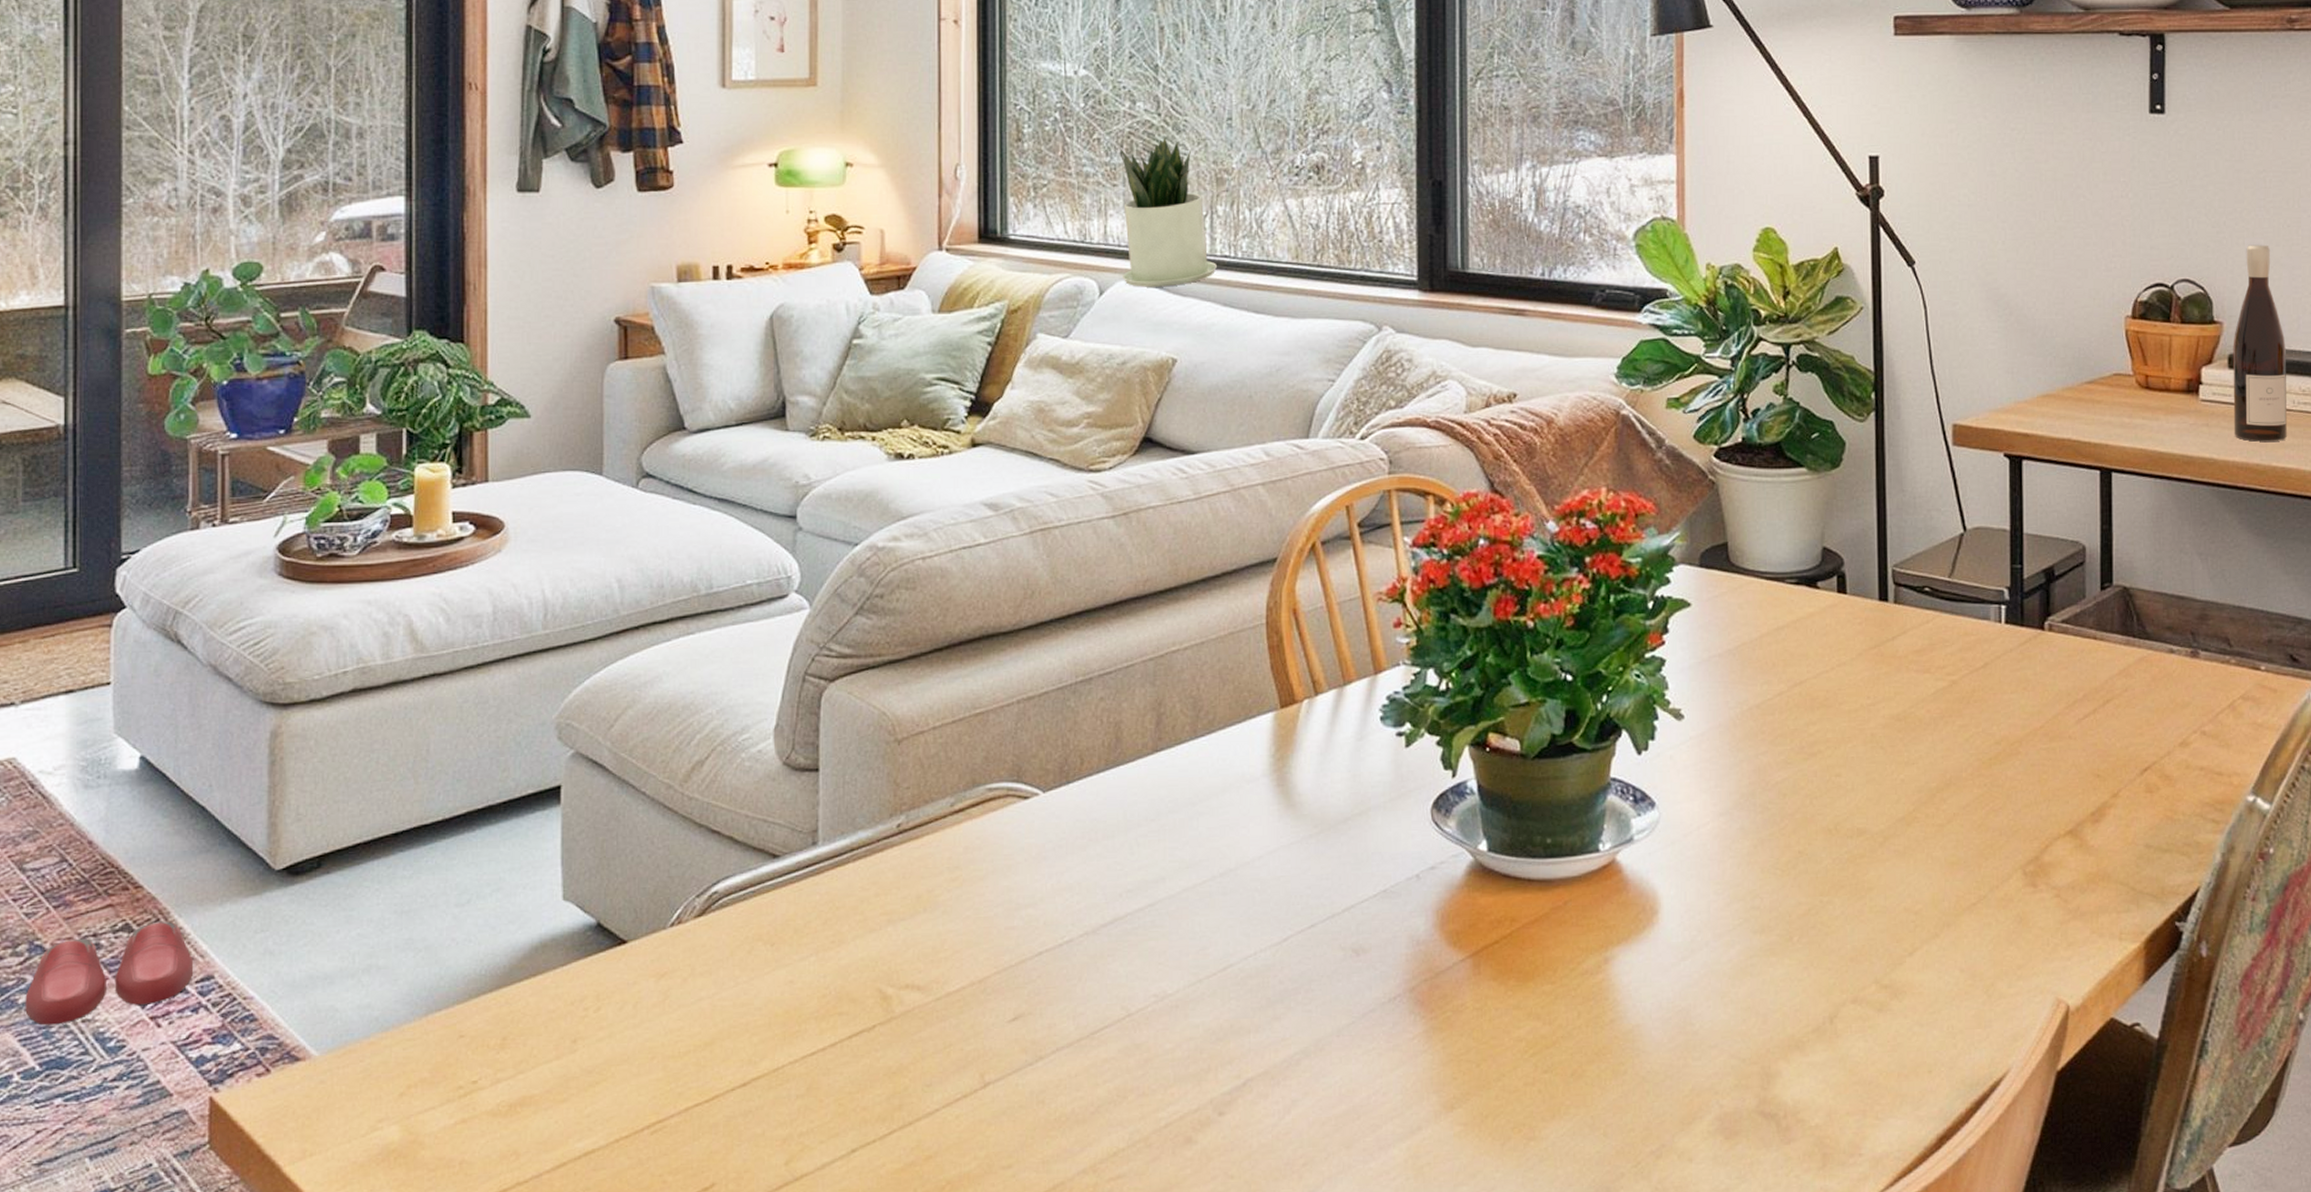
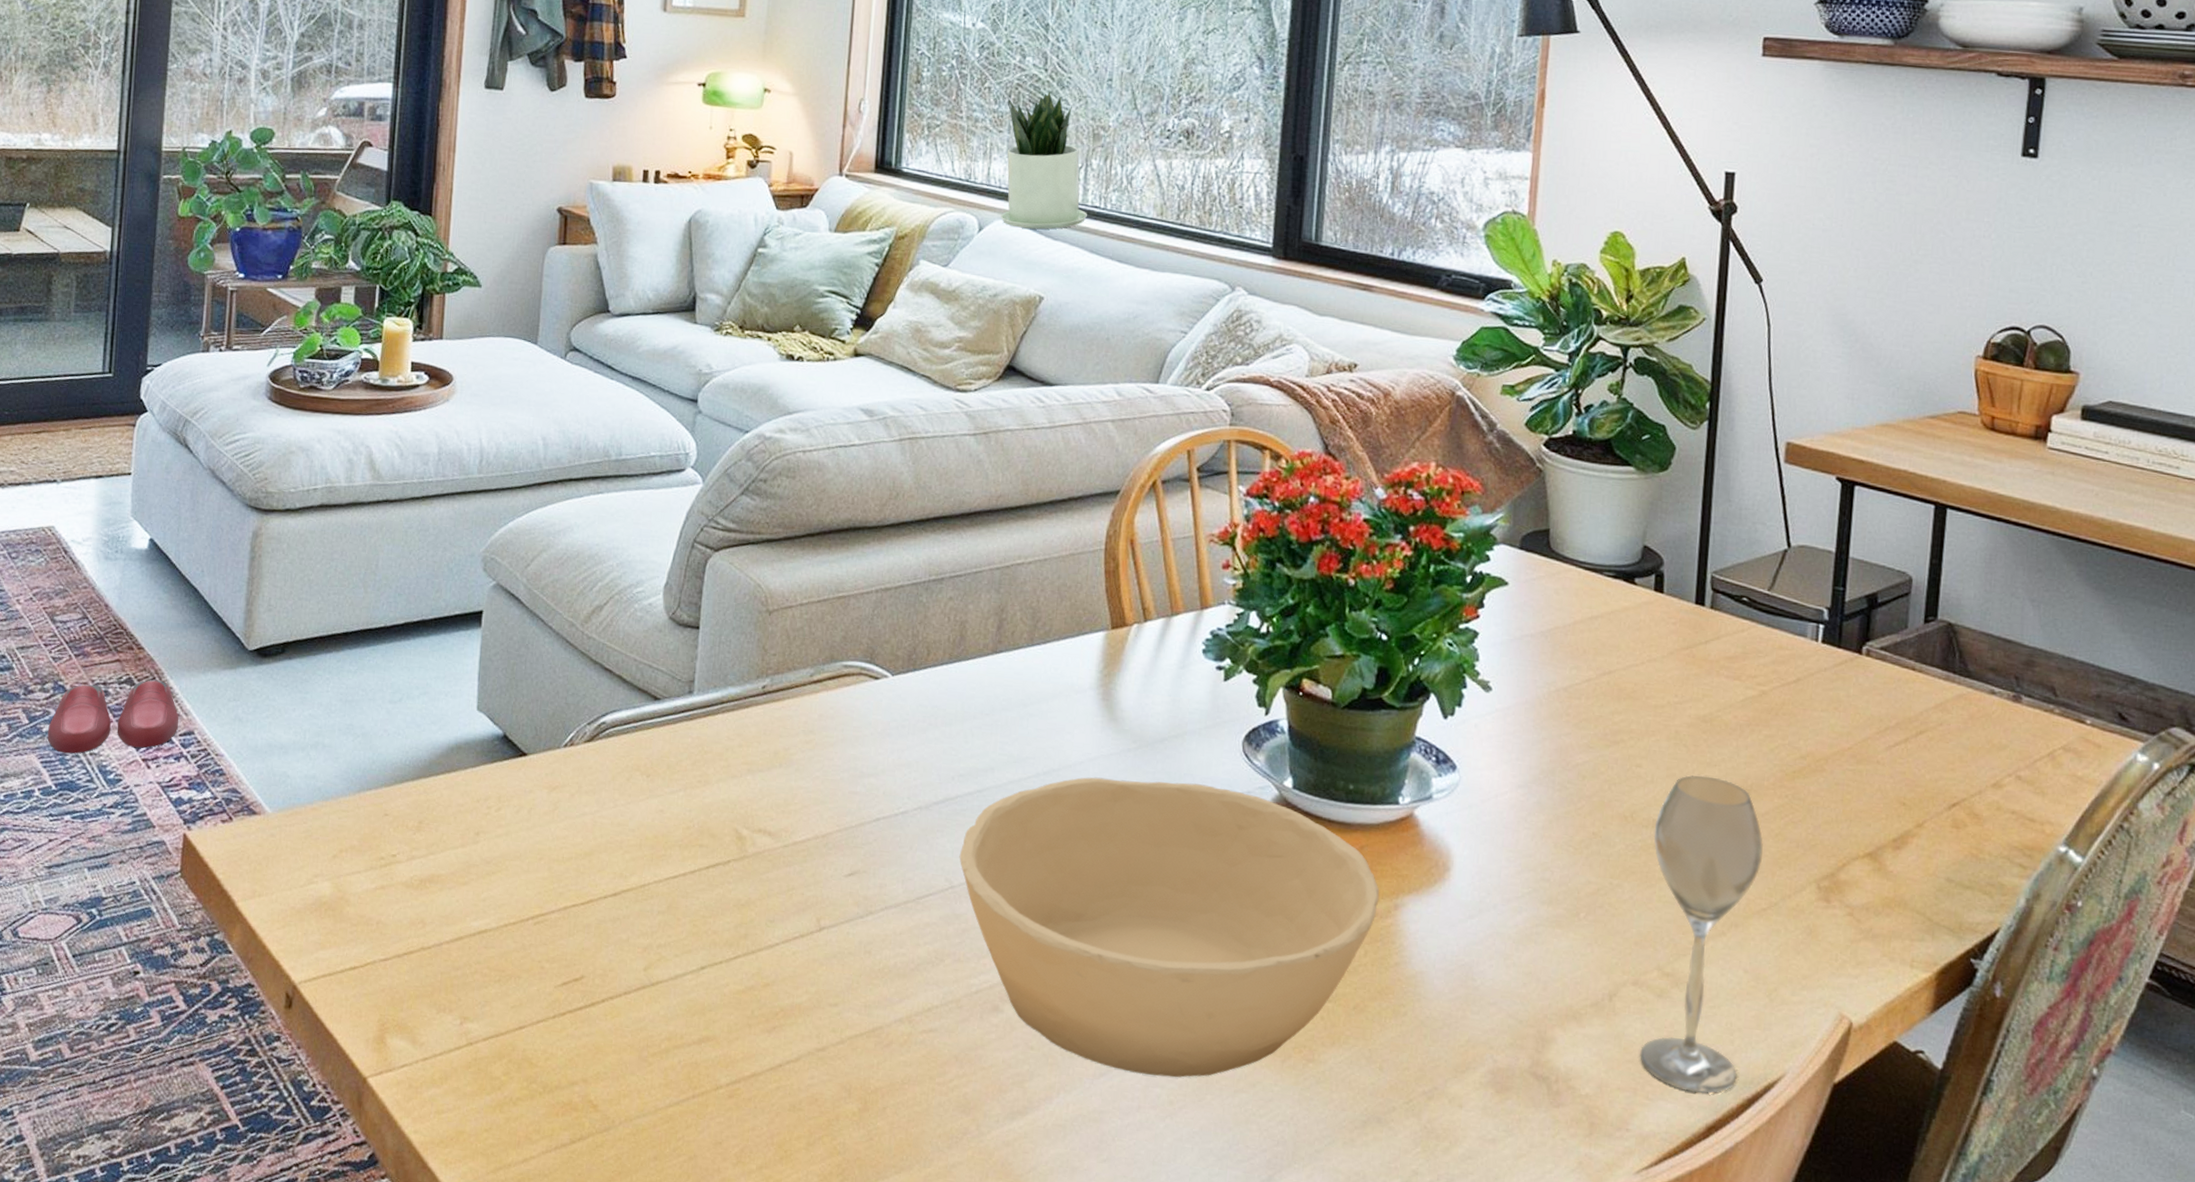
bowl: none [1134,861,1588,1185] -> present [959,777,1380,1078]
wineglass: none [1859,776,1968,1105] -> present [1640,775,1764,1094]
bottle: present [2233,244,2288,442] -> none [2080,298,2146,499]

